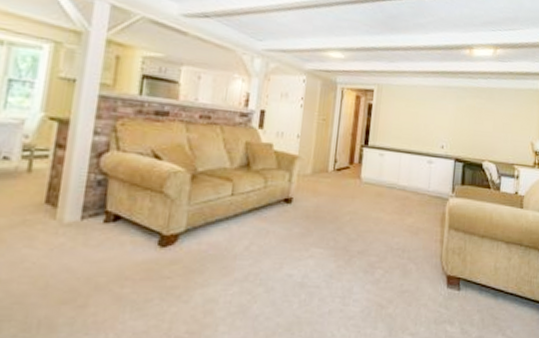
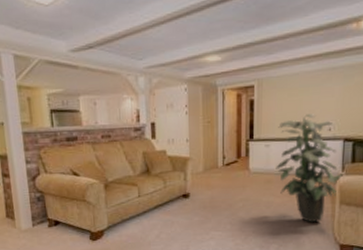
indoor plant: none [388,128,453,248] -> present [276,114,343,223]

